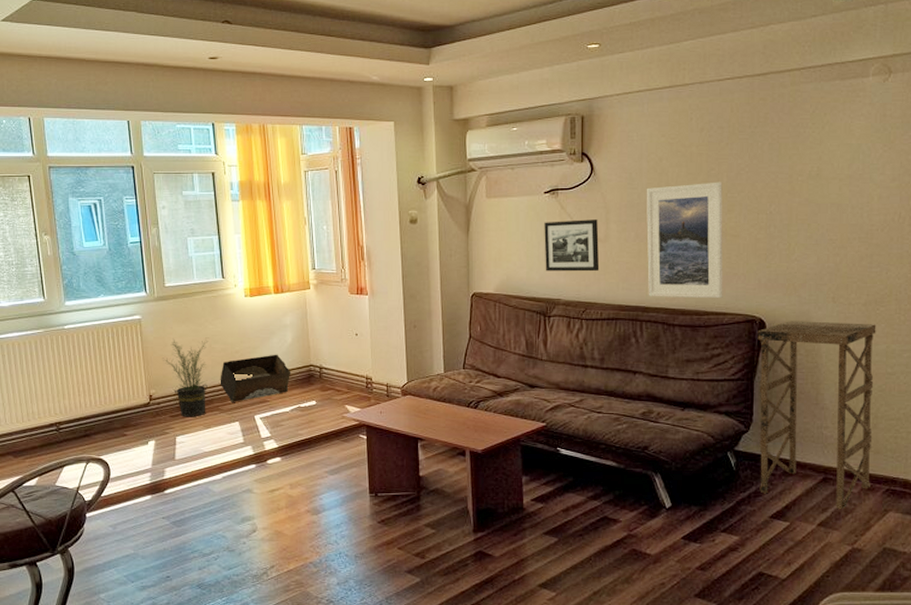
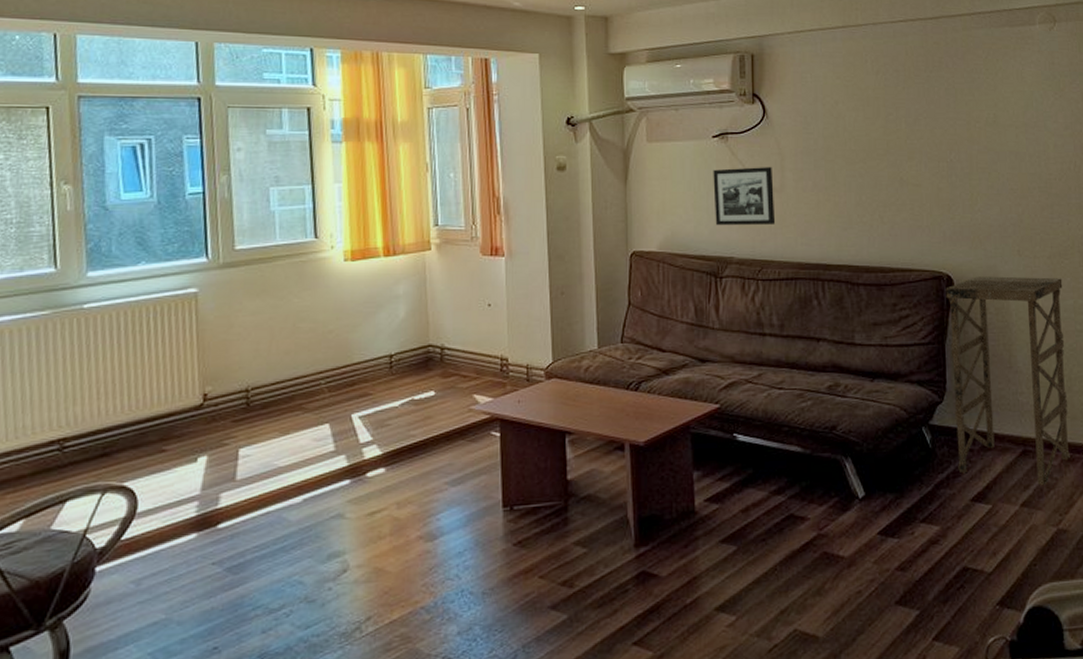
potted plant: present [163,337,209,418] -> none [226,314,293,422]
storage bin: present [218,354,291,402] -> none [303,333,403,398]
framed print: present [646,182,723,299] -> none [822,127,908,254]

